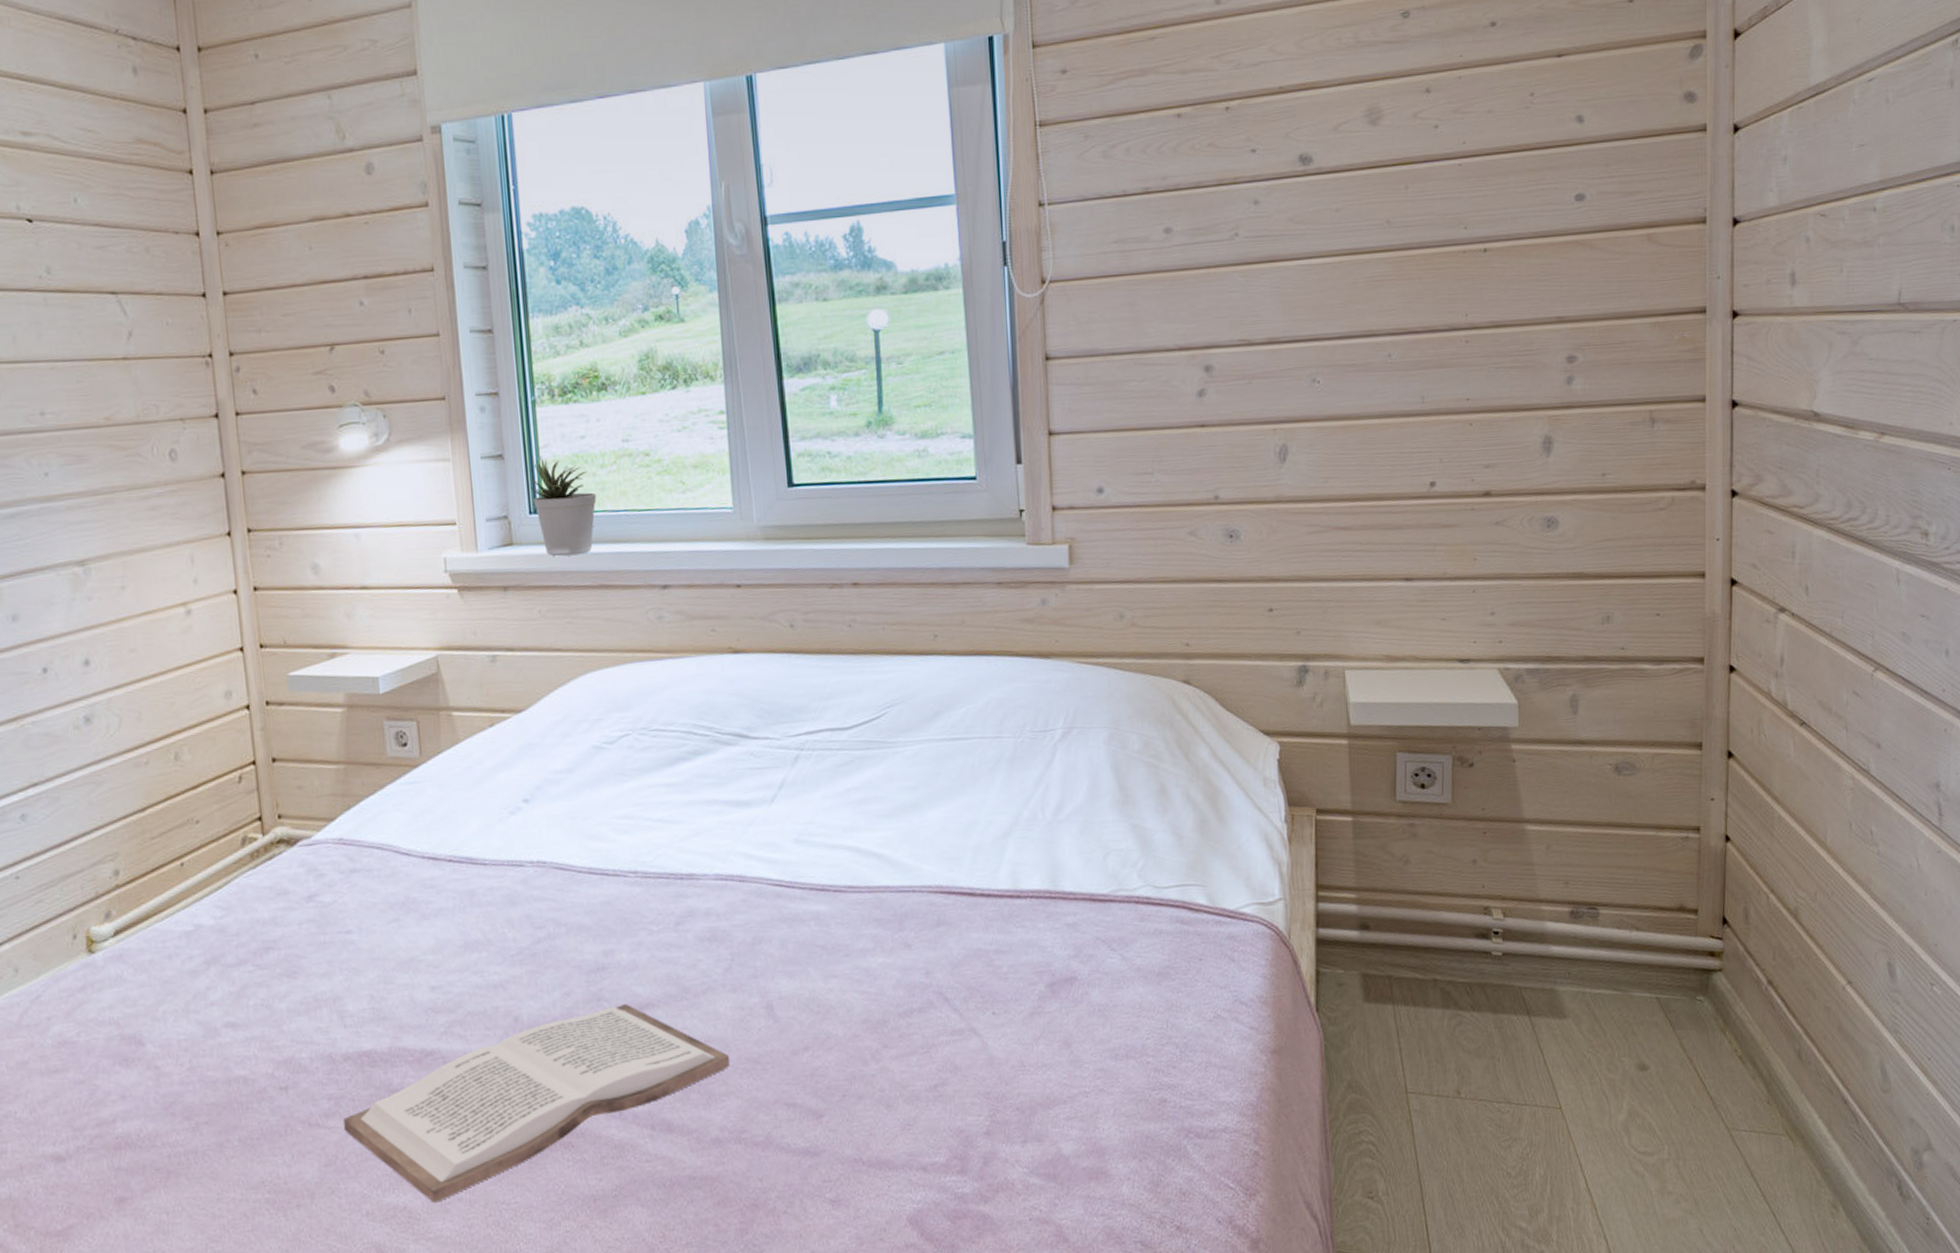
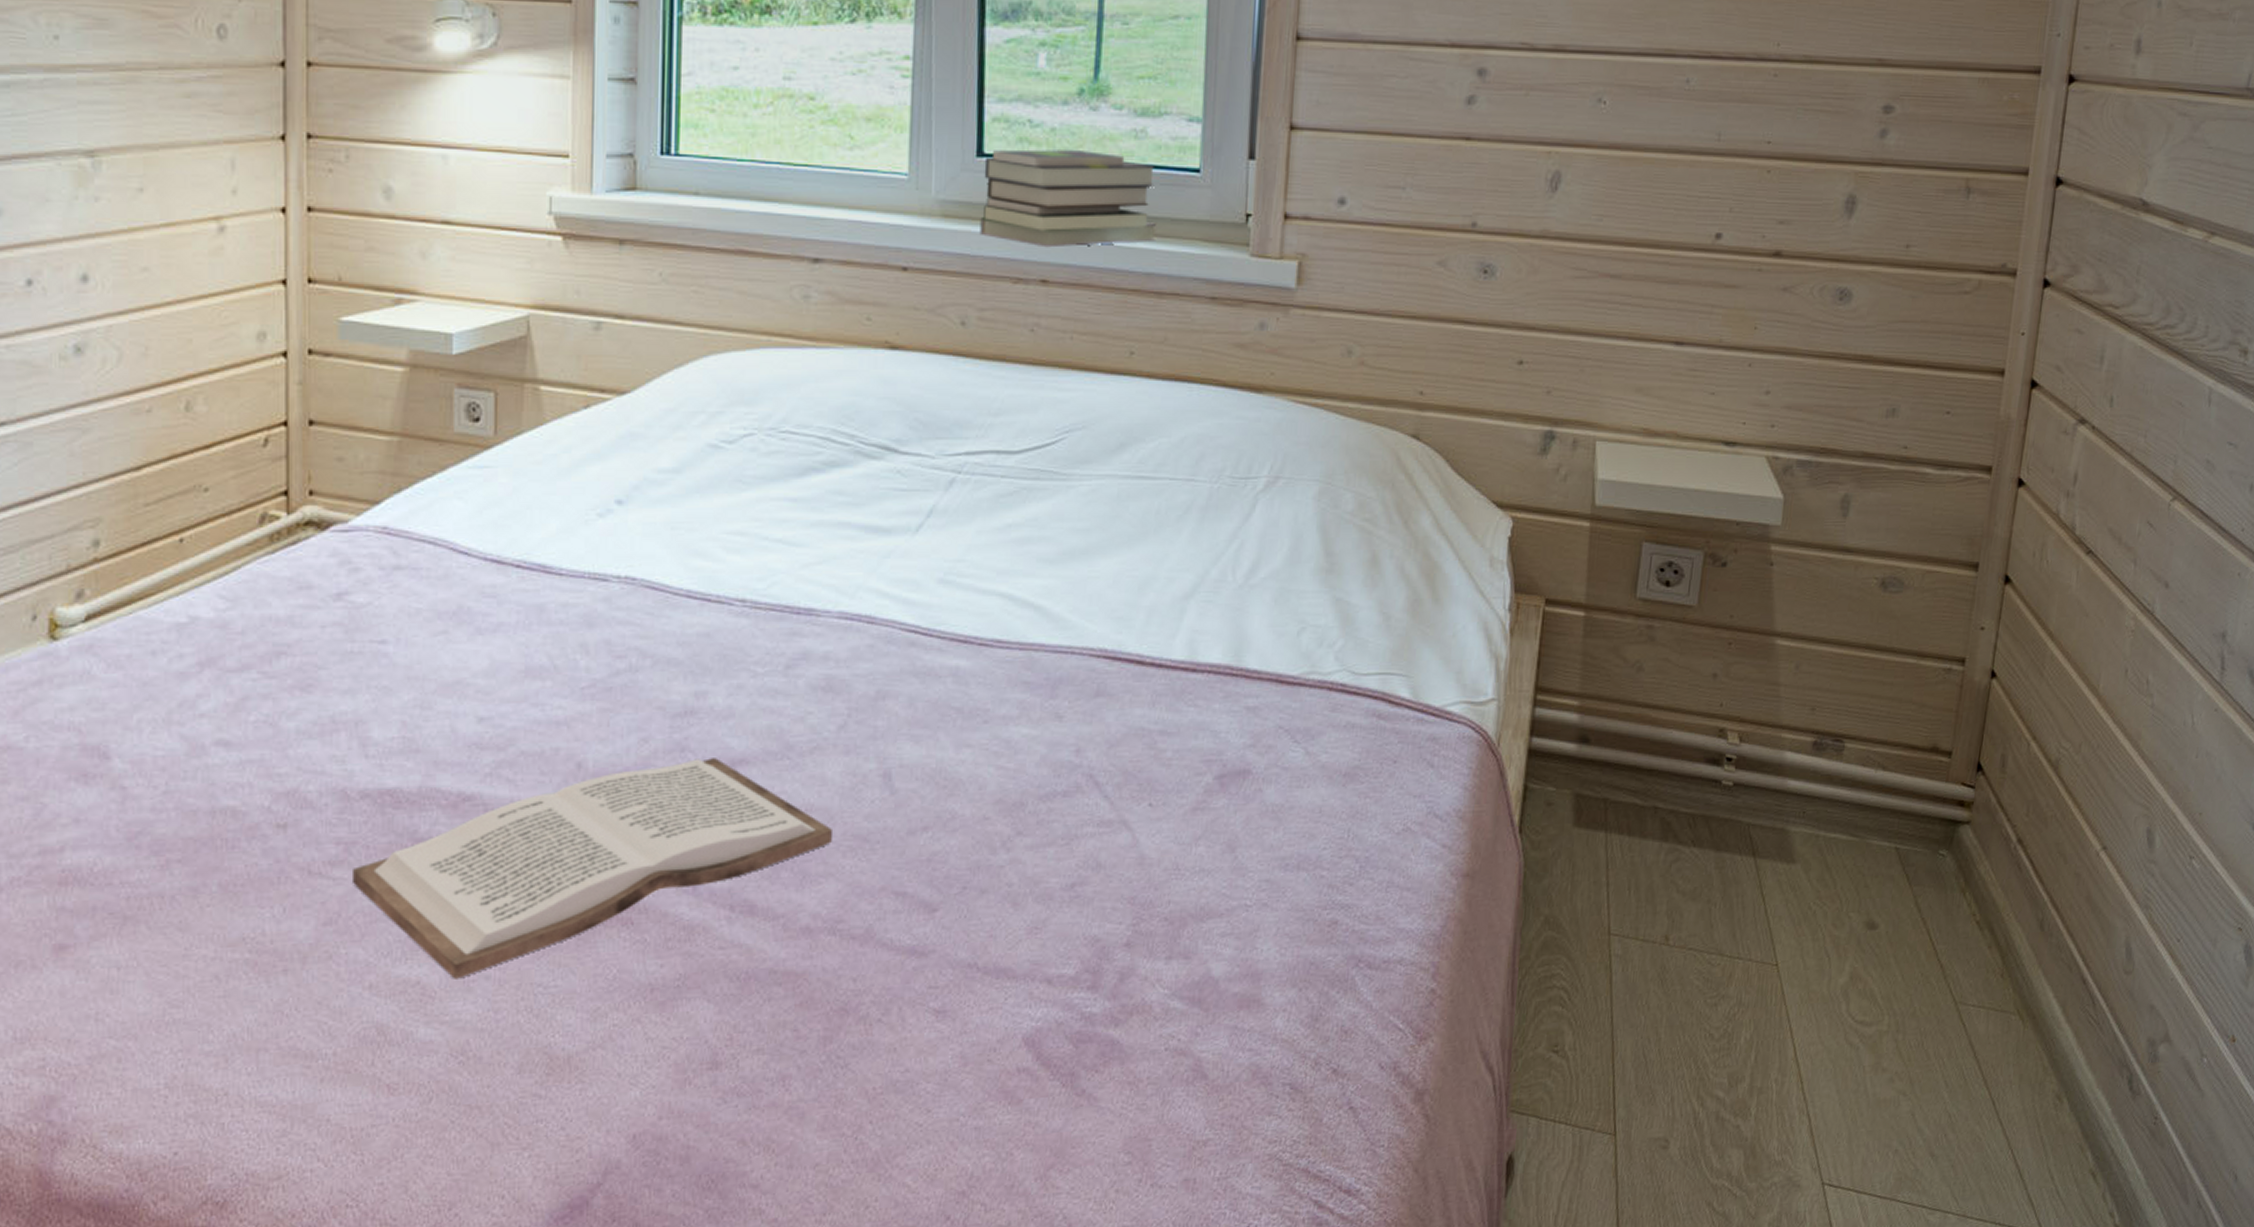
potted plant: present [531,456,597,557] -> none [665,86,745,211]
books: none [795,472,945,556] -> present [980,149,1156,248]

